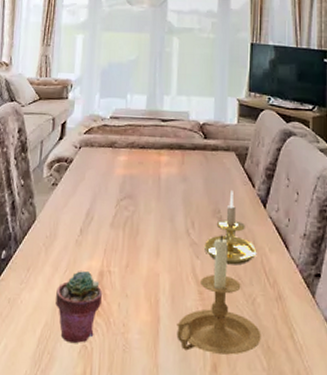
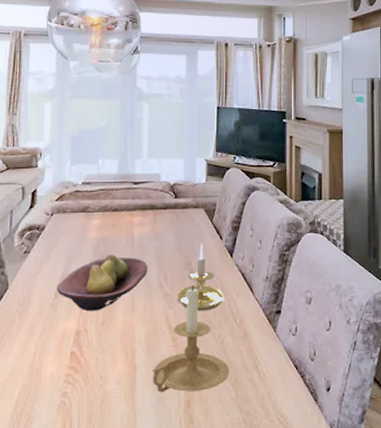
potted succulent: present [55,271,103,344] -> none [32,332,80,402]
fruit bowl: none [82,193,175,253] -> present [57,254,148,312]

